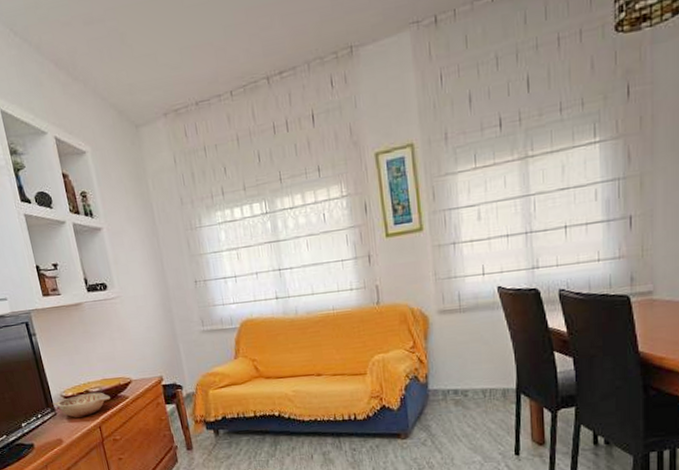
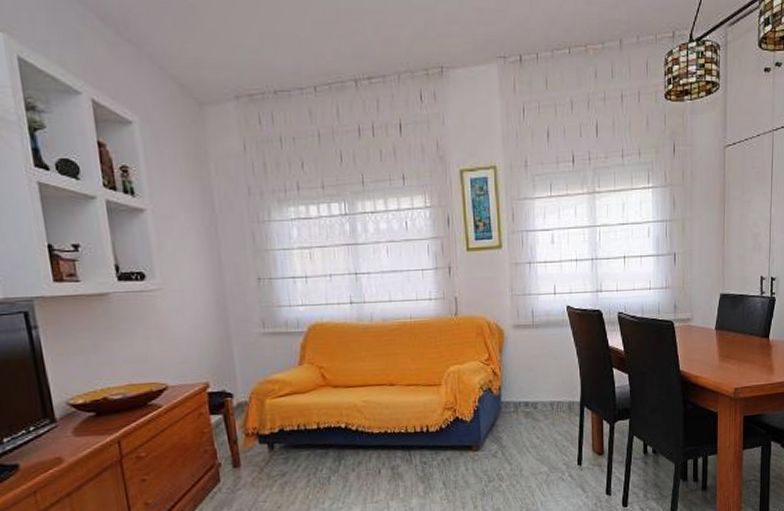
decorative bowl: present [53,392,111,418] -> none [54,399,138,431]

